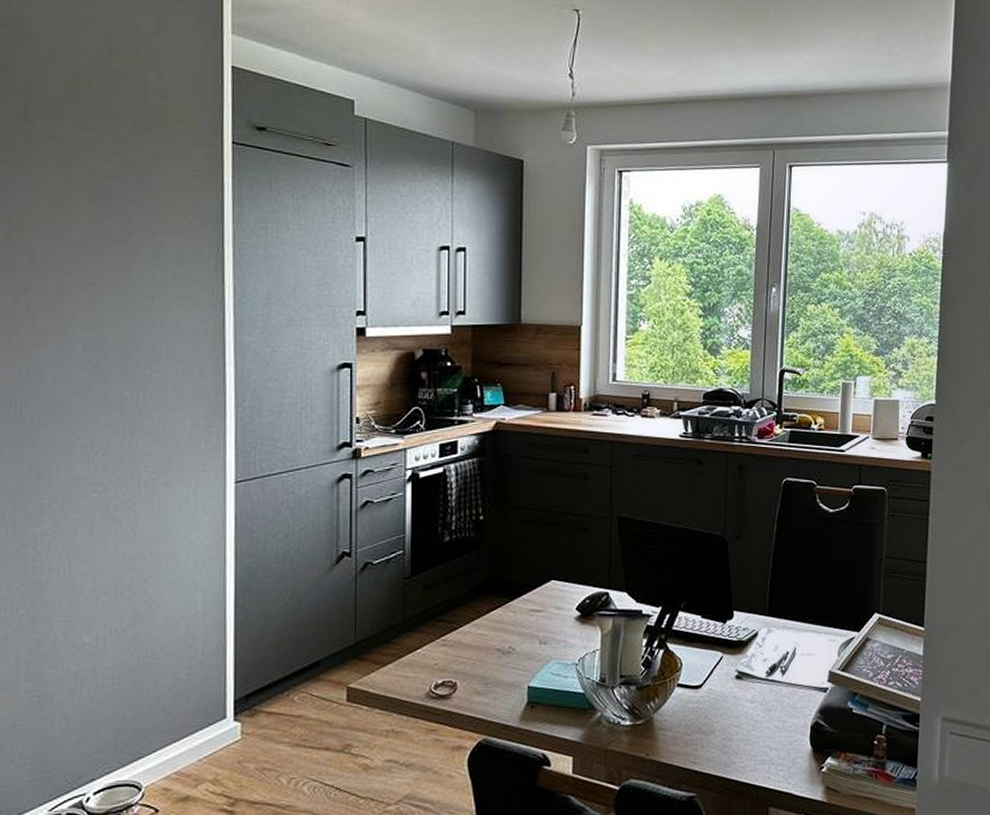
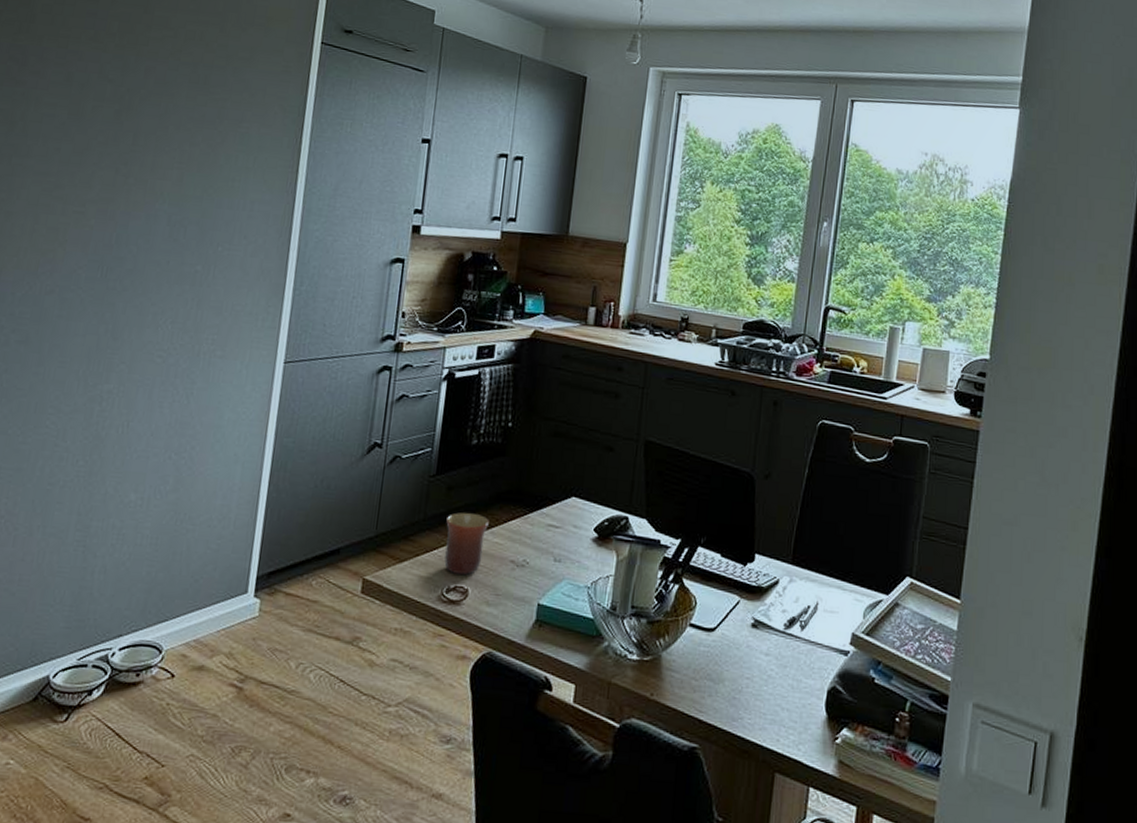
mug: none [427,609,470,669] -> present [444,513,489,575]

